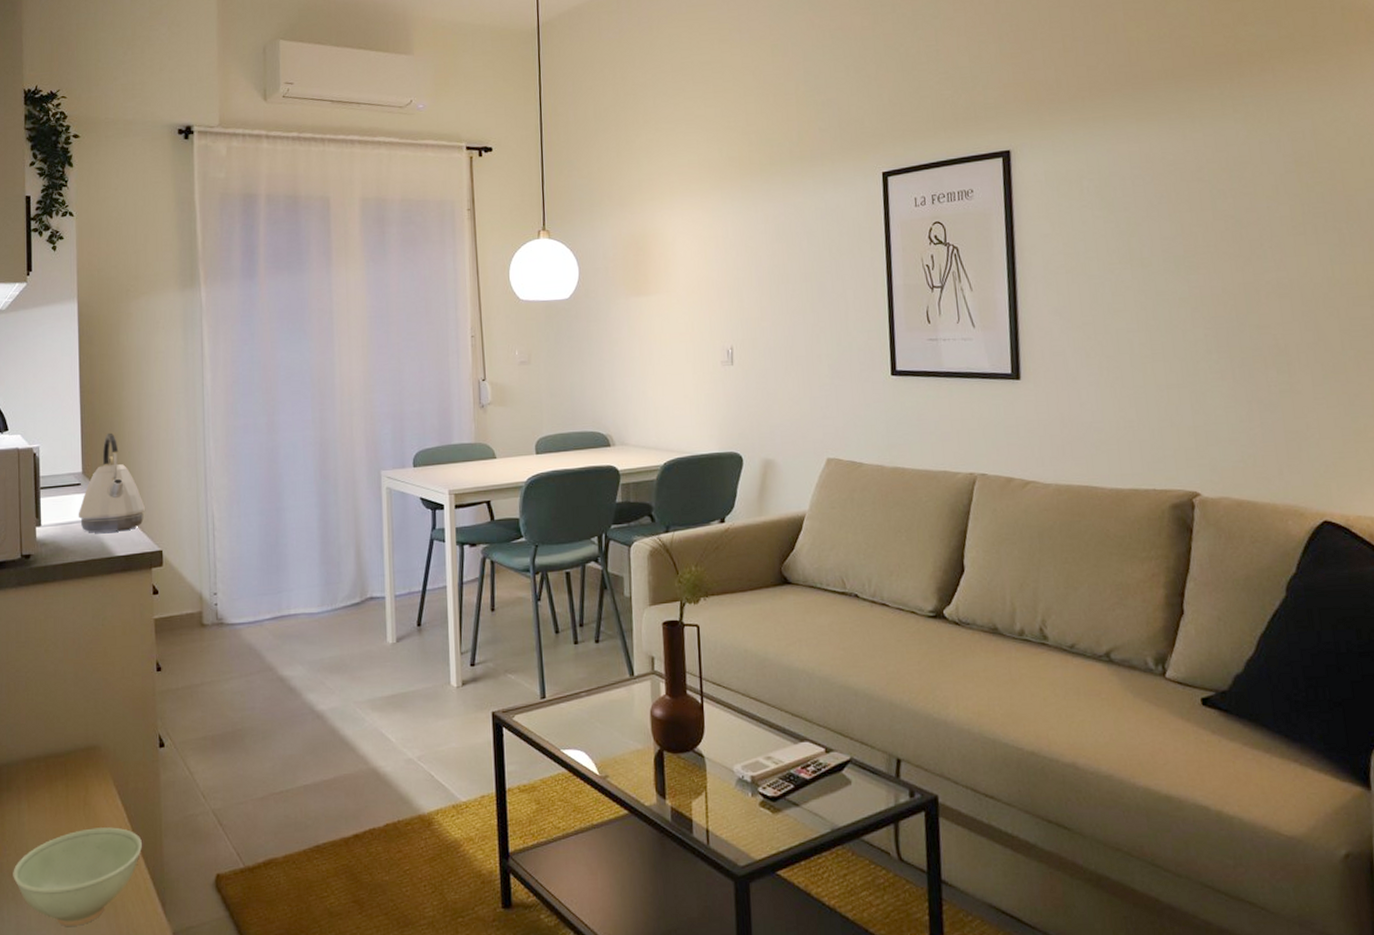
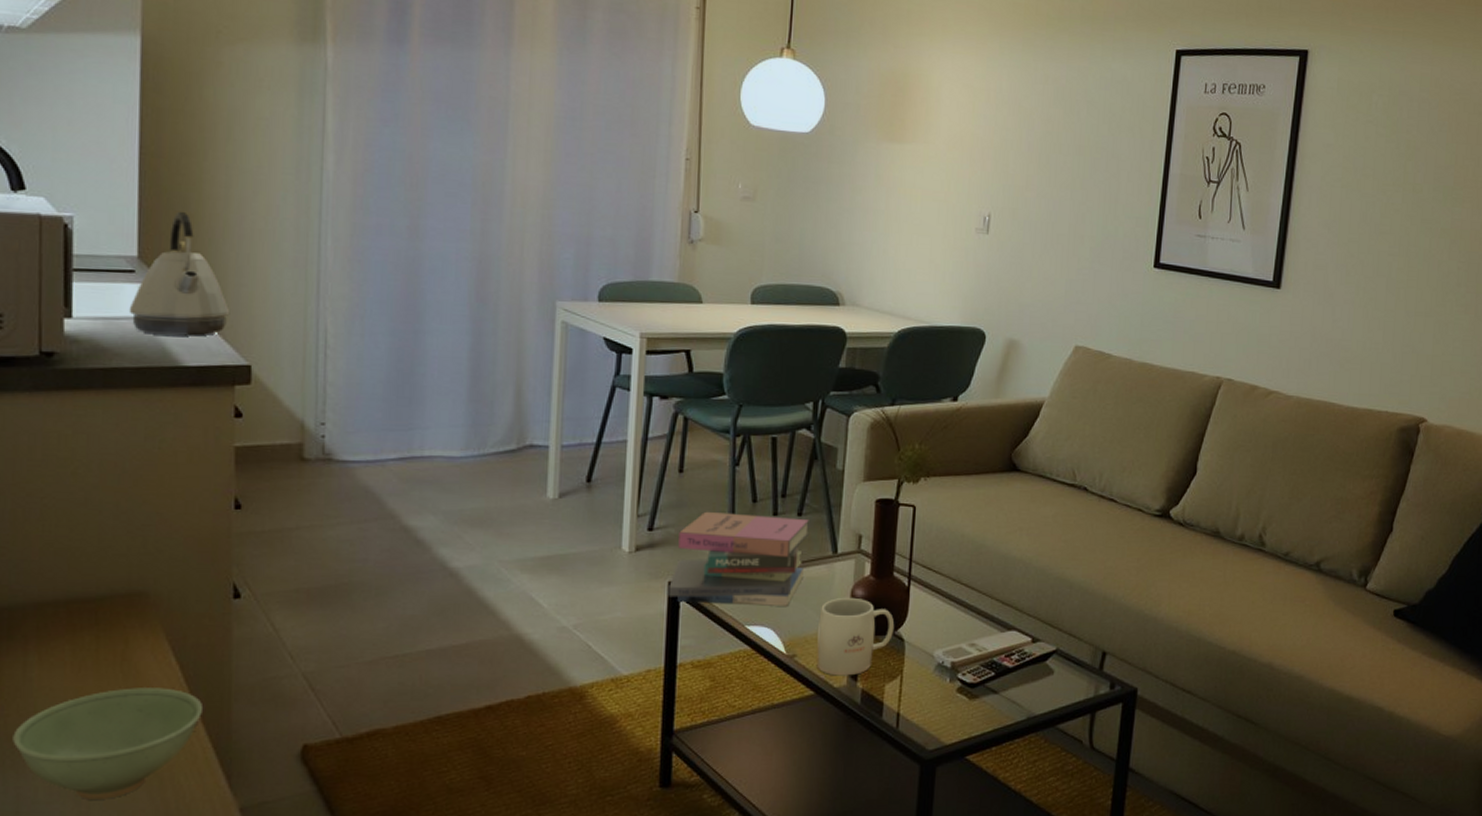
books: none [492,644,607,731] -> present [668,511,809,606]
mug: none [624,717,694,795] -> present [816,597,895,676]

